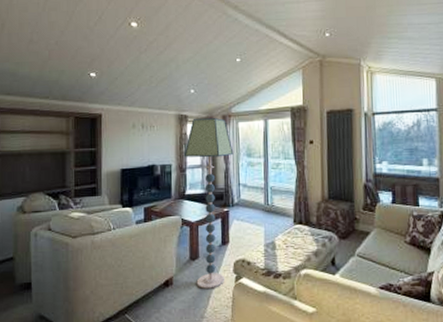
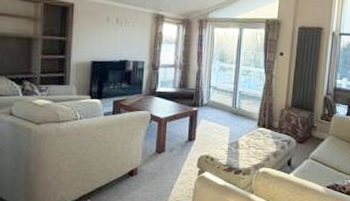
floor lamp: present [183,118,234,289] -> none [157,19,207,180]

